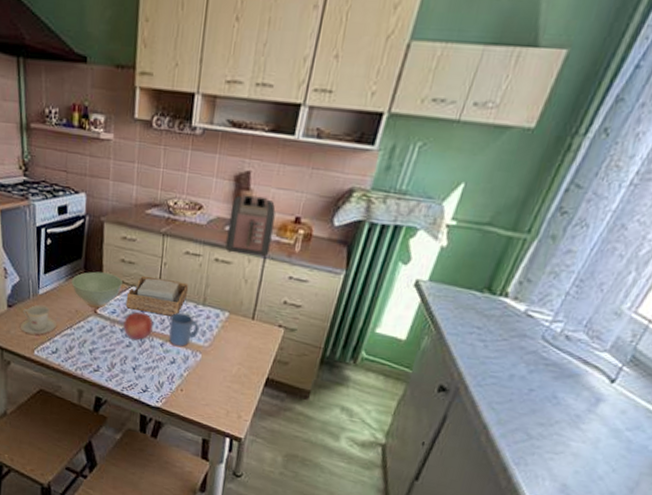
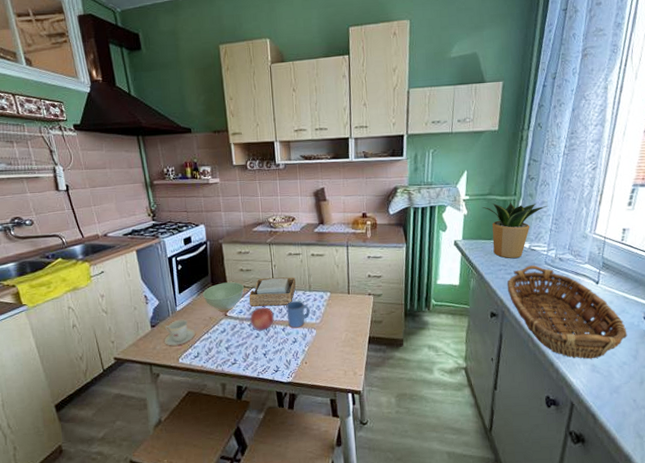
toaster: present [225,194,276,257] -> none [316,203,350,248]
potted plant: none [469,238,575,323] -> present [482,201,548,259]
basket: none [472,336,633,479] -> present [506,265,628,359]

